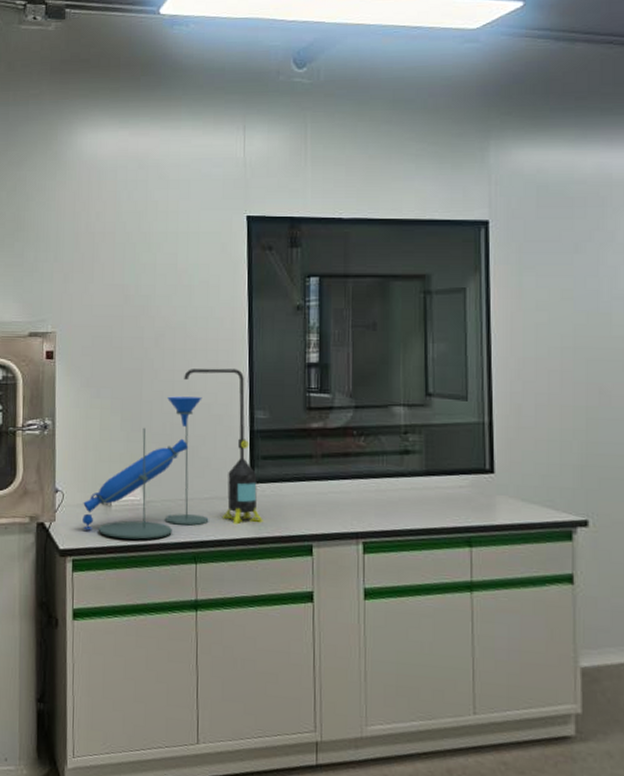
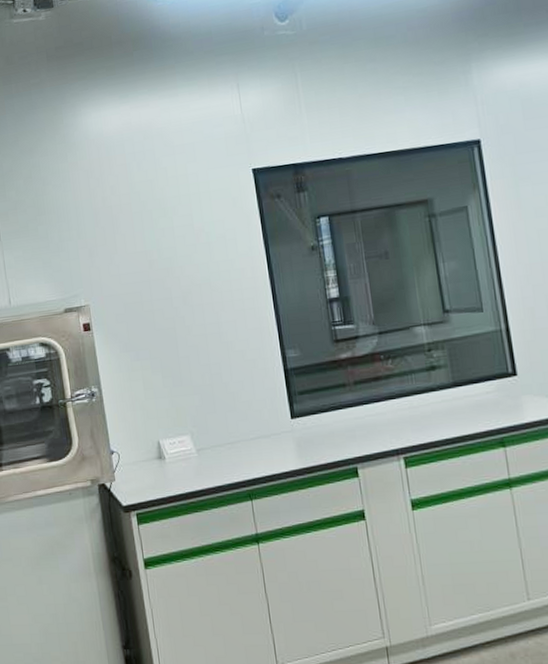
laboratory equipment: present [82,368,263,540] -> none [138,314,308,488]

